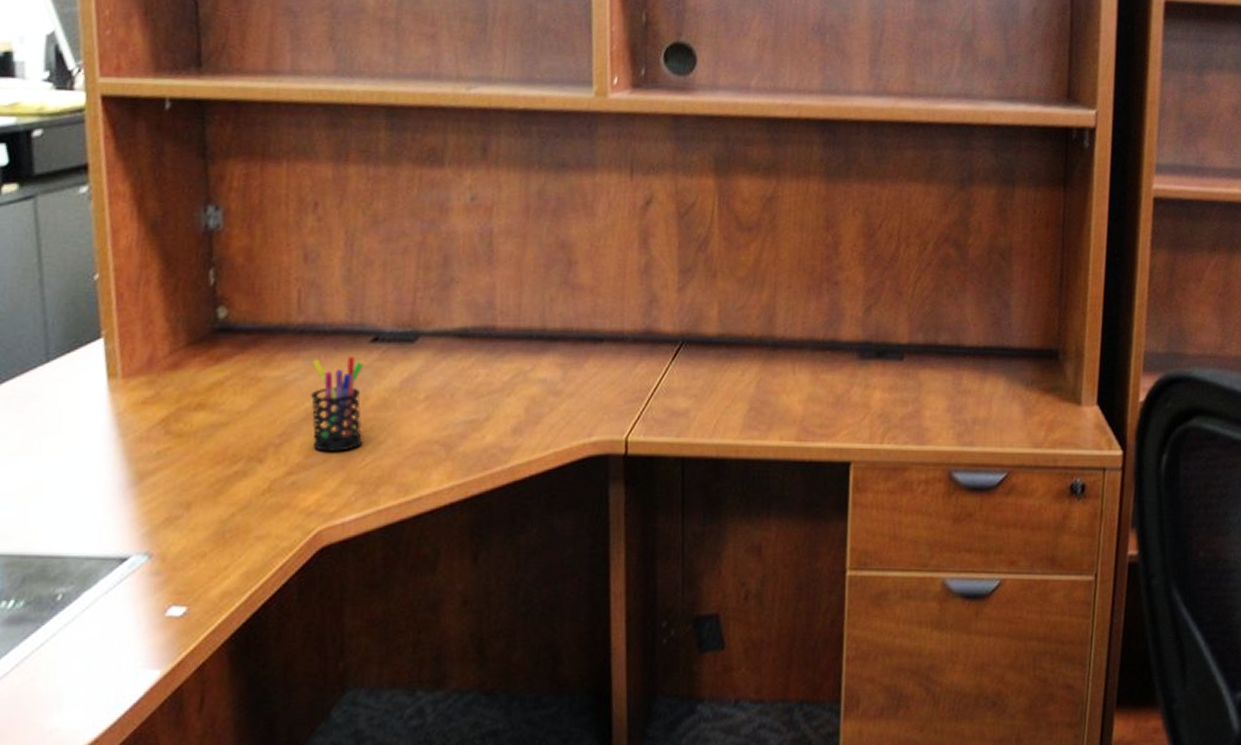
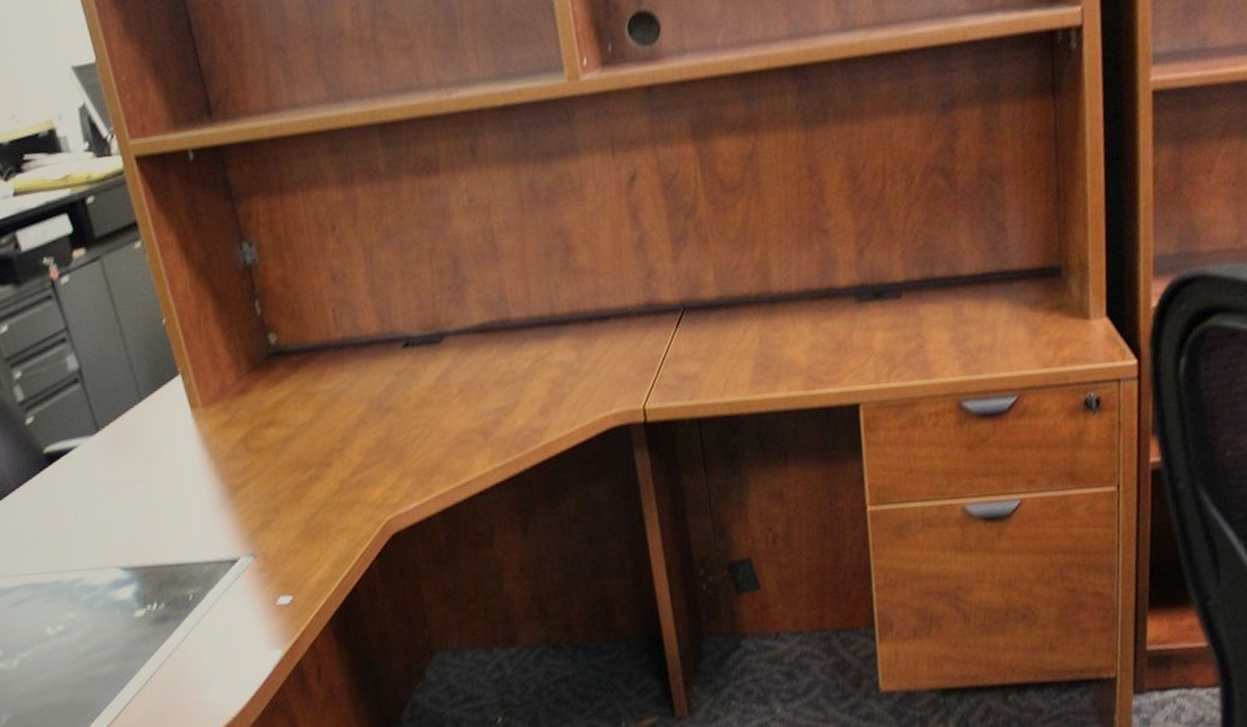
pen holder: present [310,357,364,452] -> none [355,363,412,451]

